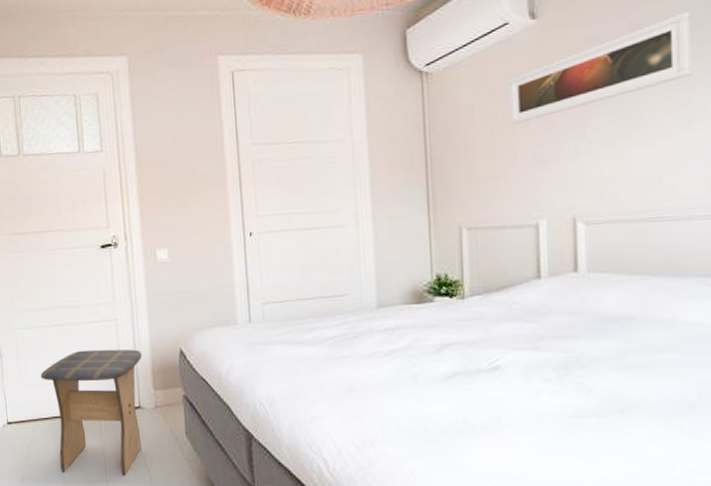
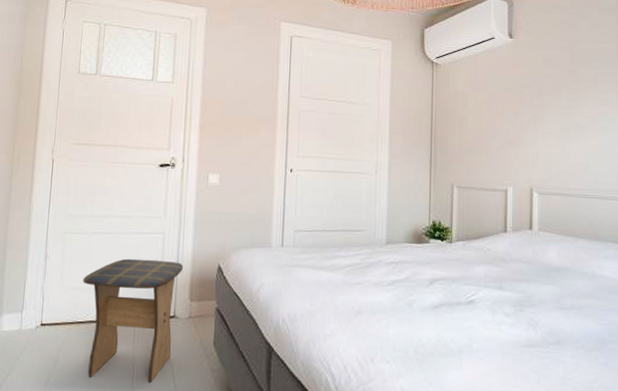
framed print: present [507,12,692,125] -> none [491,52,609,113]

